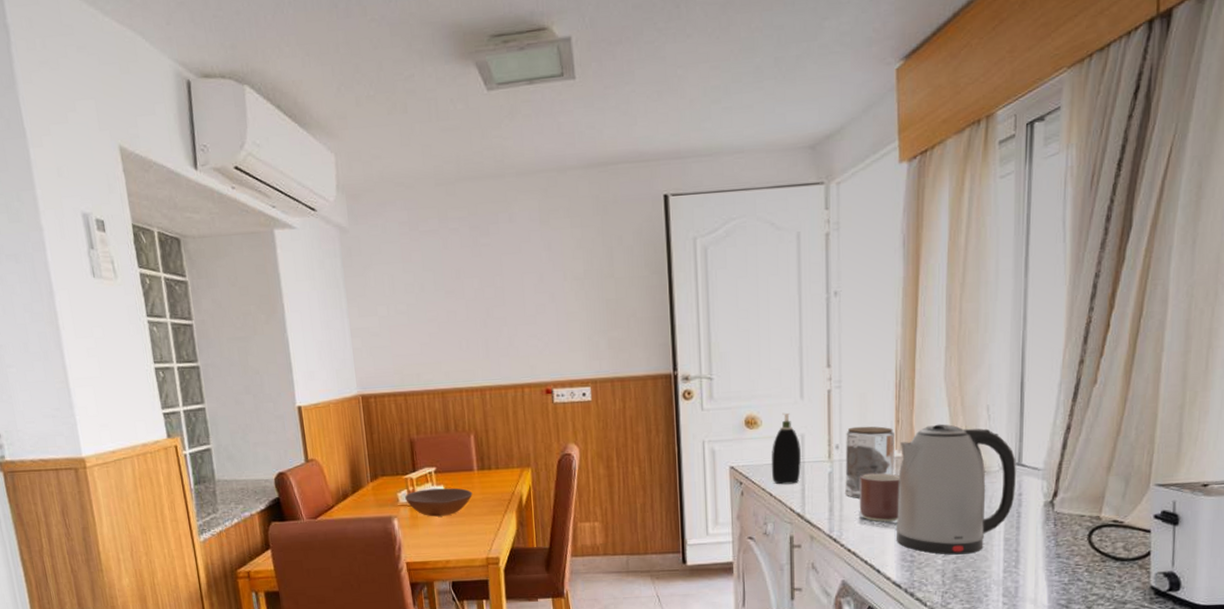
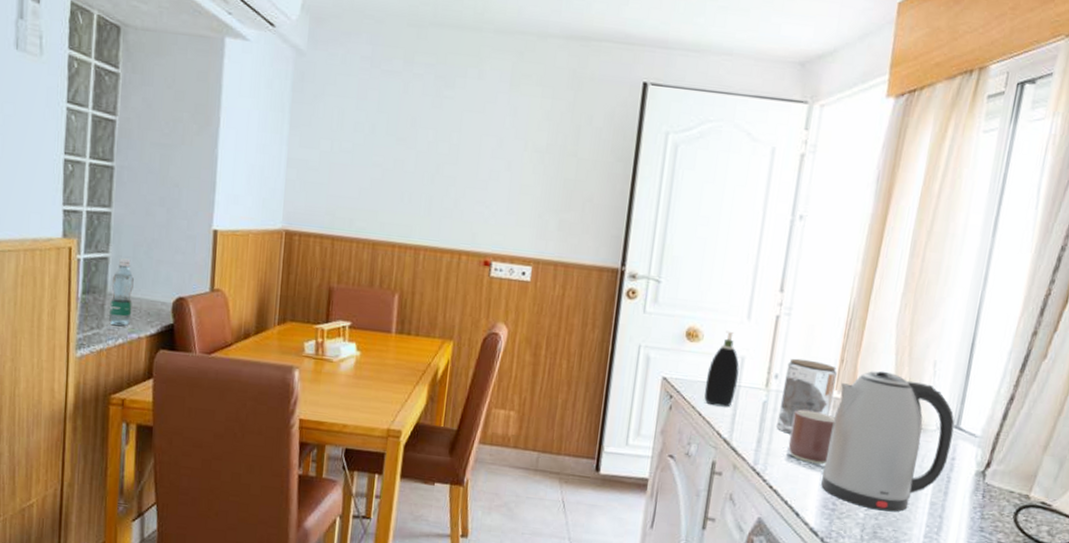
bottle: none [217,446,241,508] -> present [109,258,134,327]
bowl: present [405,488,473,517] -> none [312,343,386,377]

